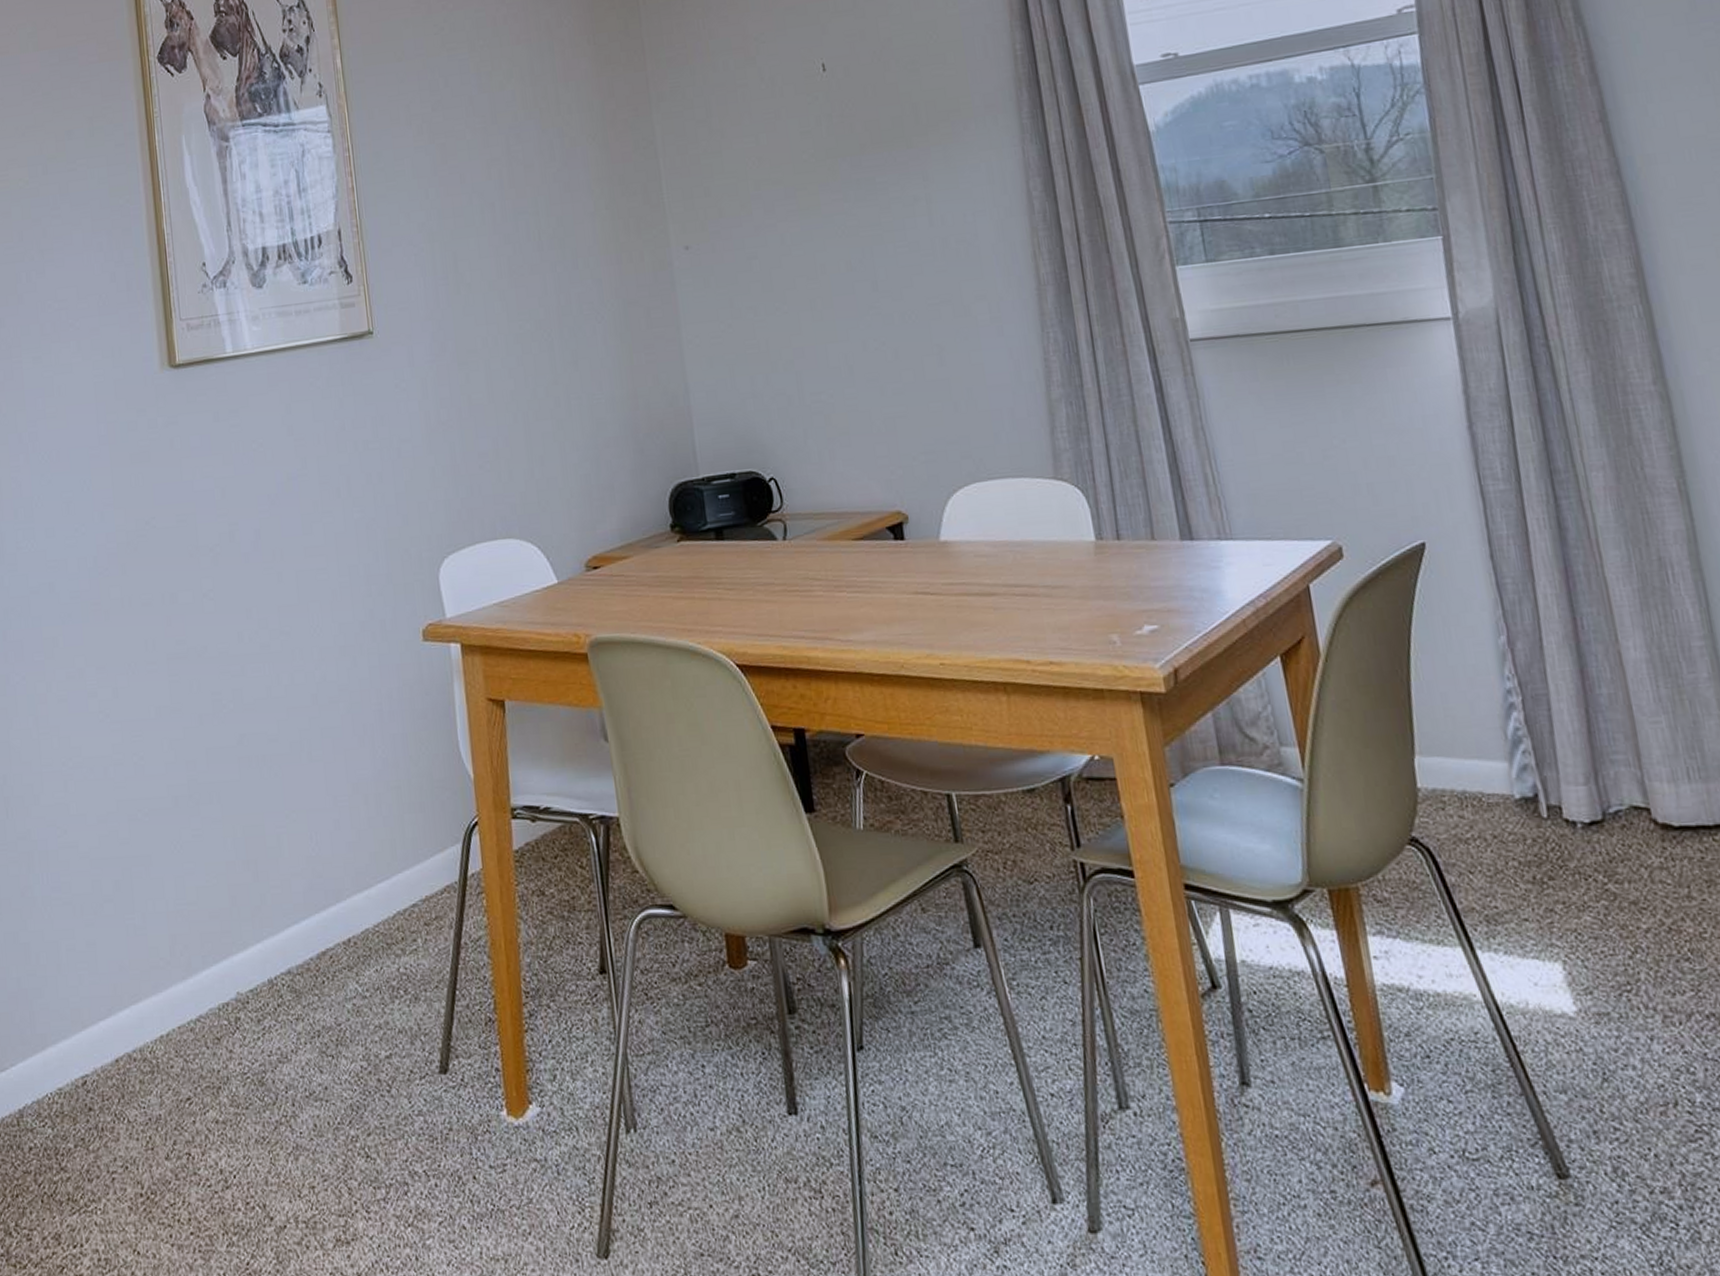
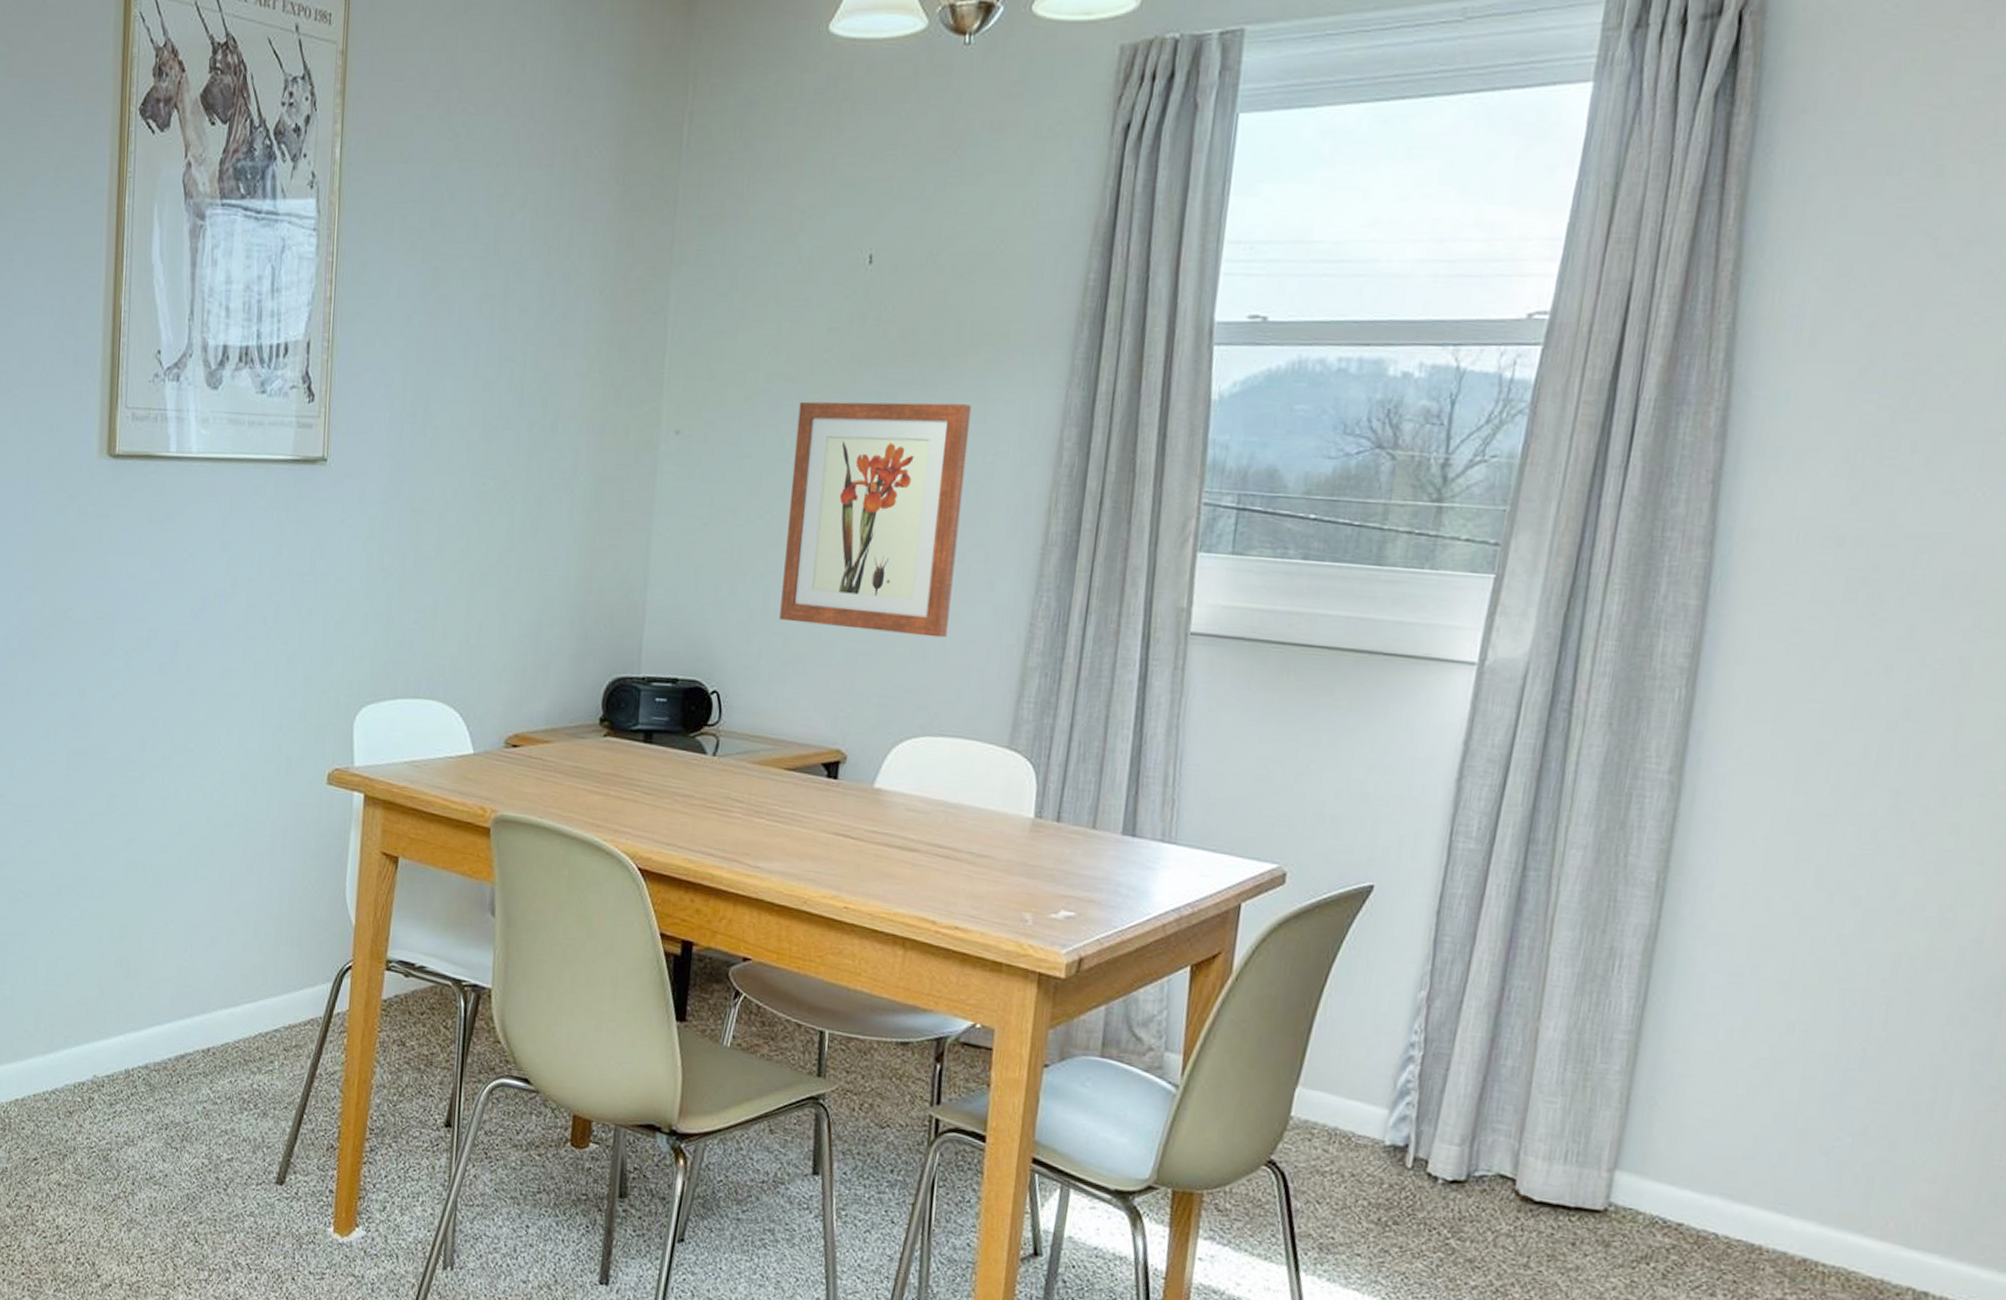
wall art: none [790,175,972,400] -> present [779,401,972,638]

